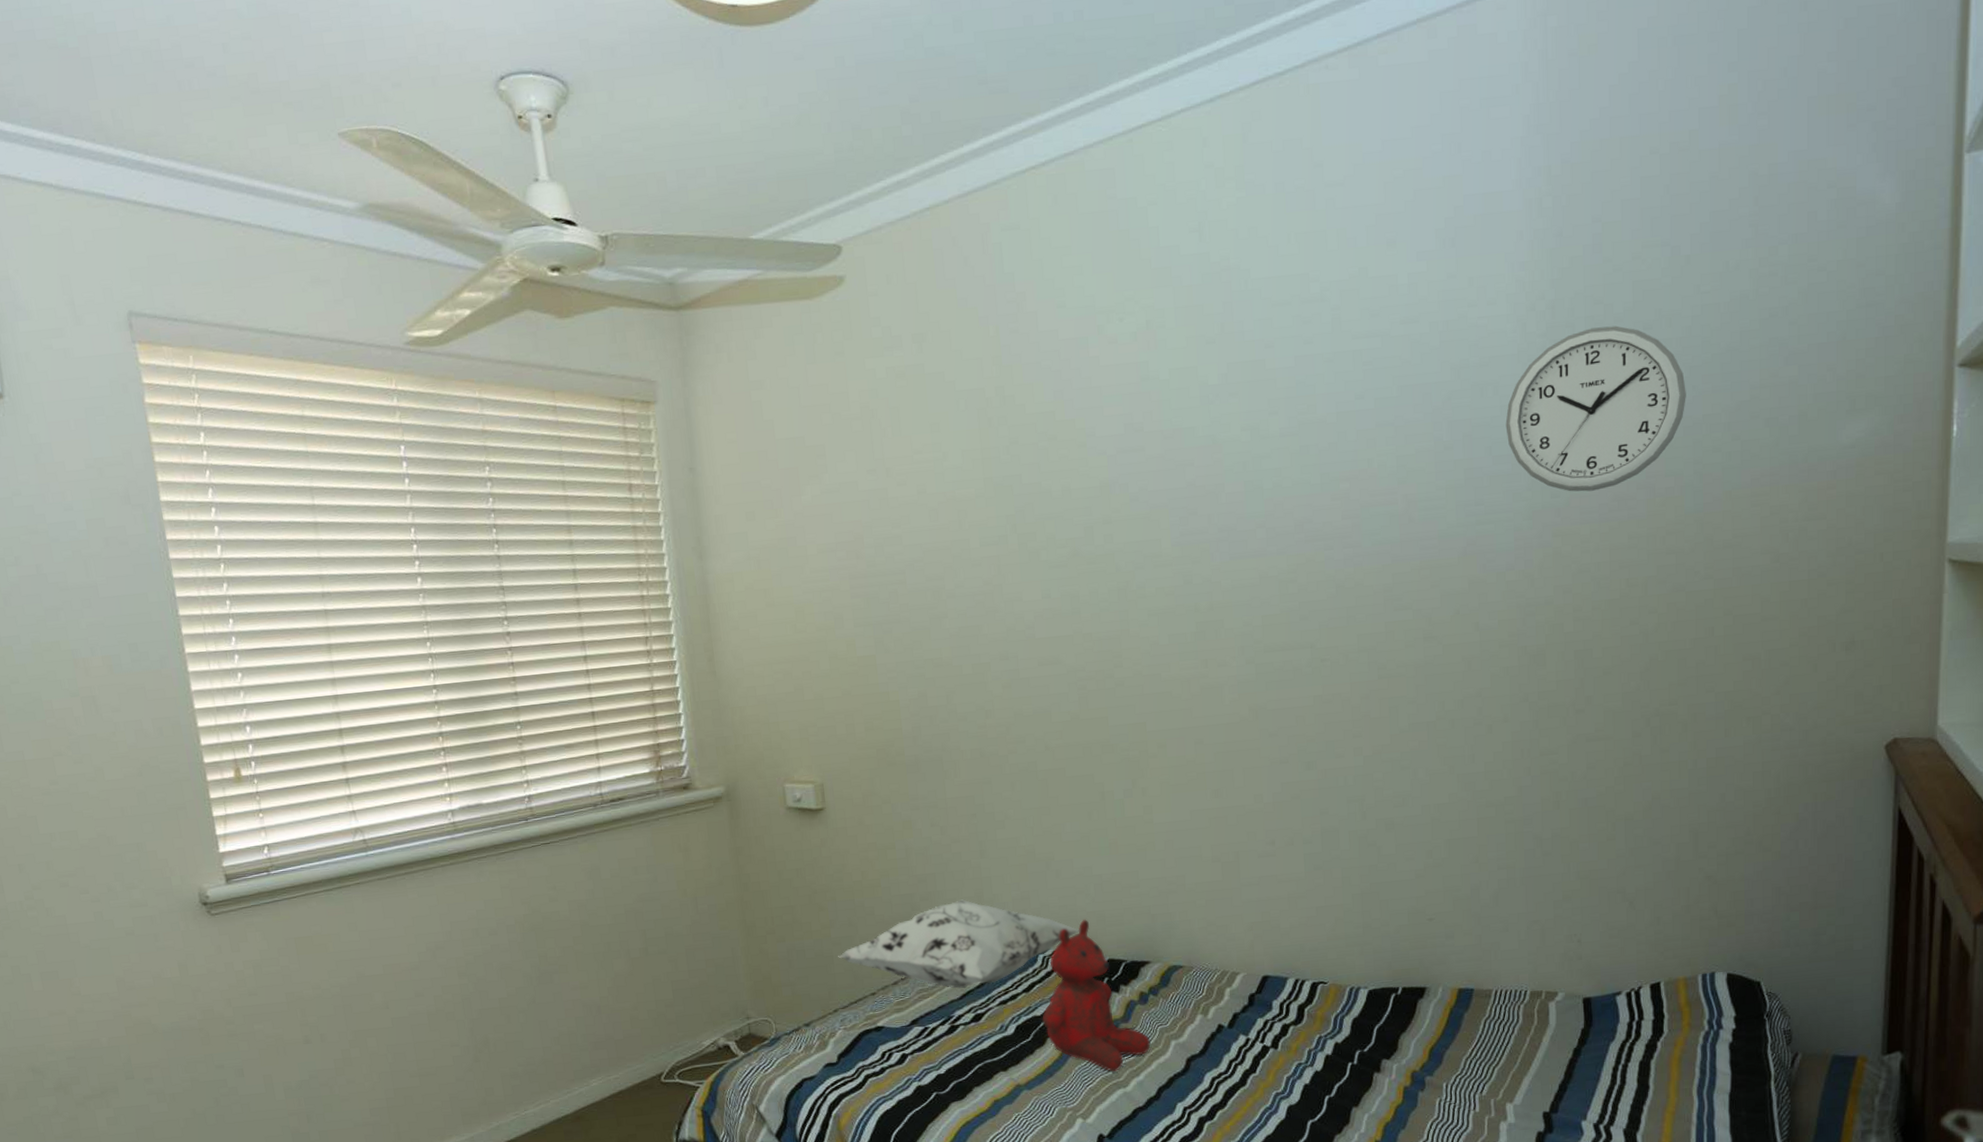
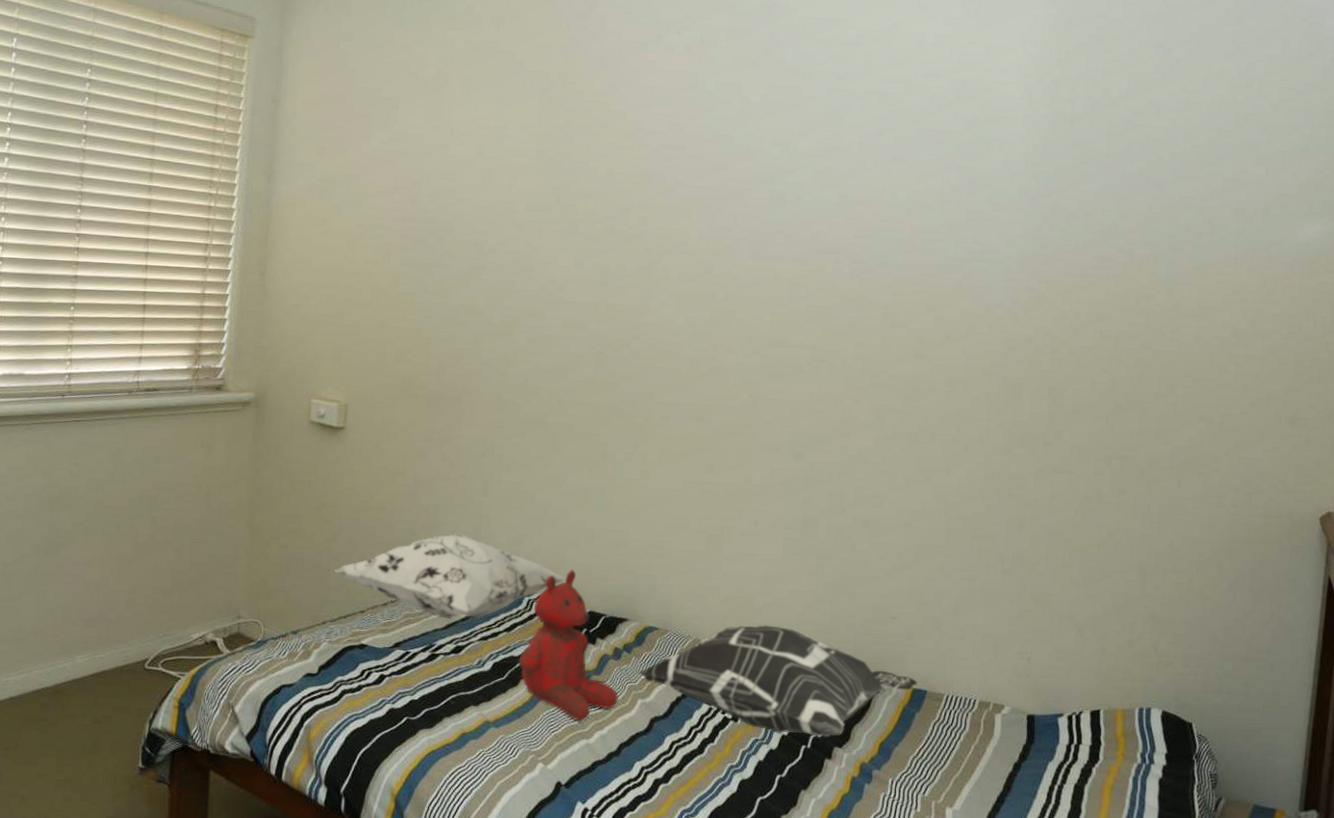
decorative pillow: none [1168,945,1463,1055] -> present [638,624,918,737]
wall clock: present [1505,325,1686,492] -> none [1006,106,1167,248]

